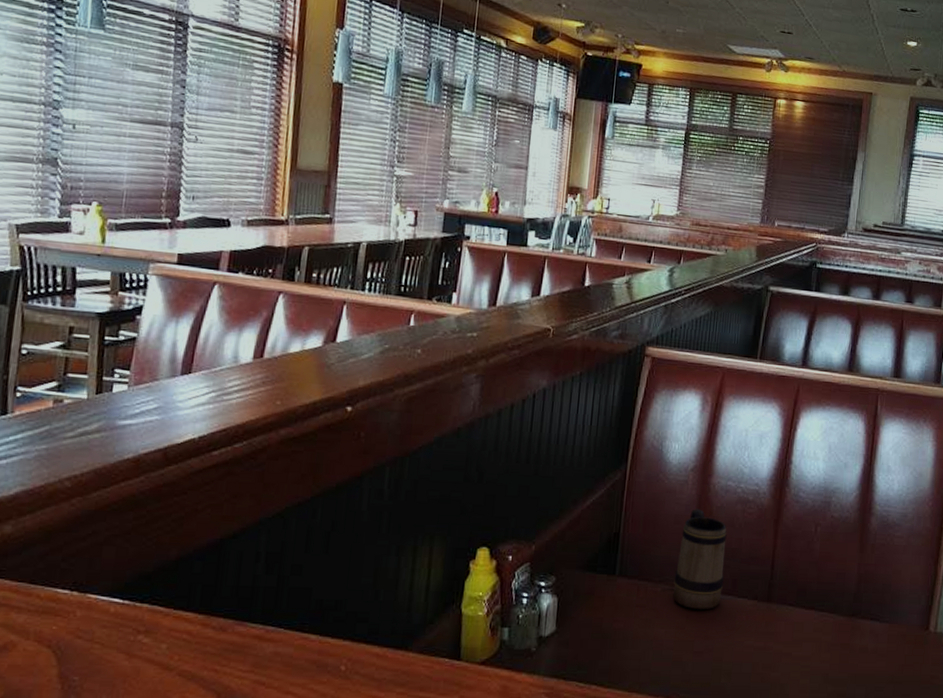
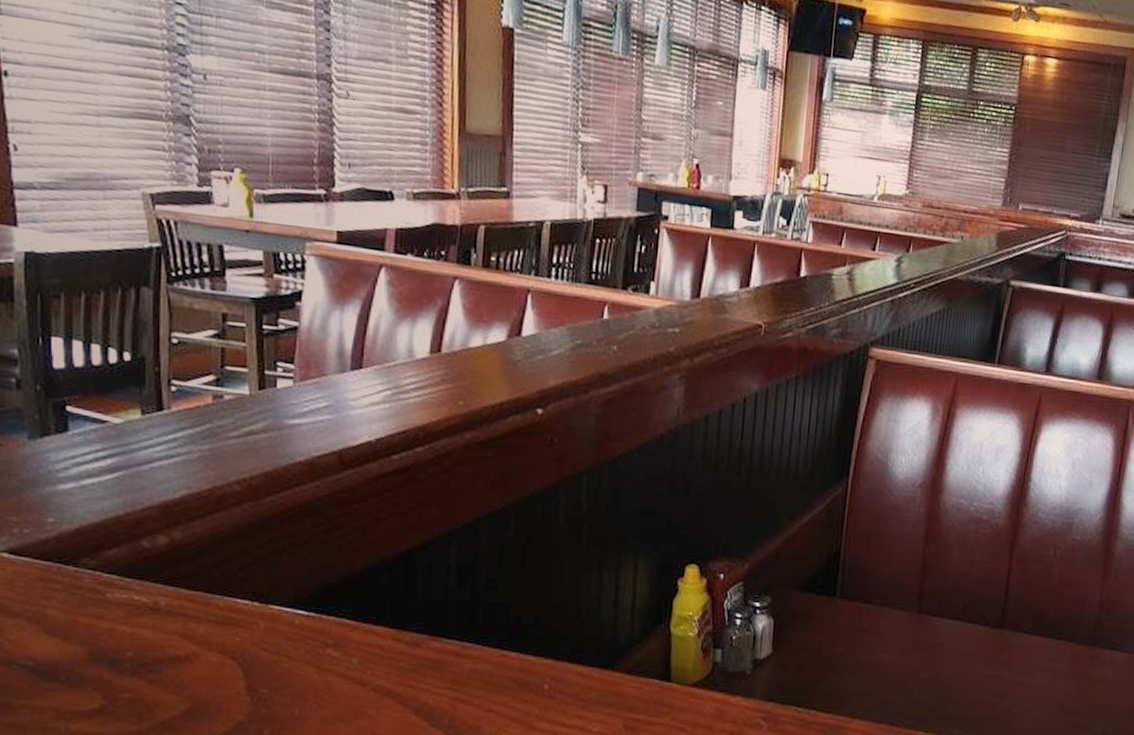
beer mug: present [672,509,727,611] -> none [897,528,958,636]

